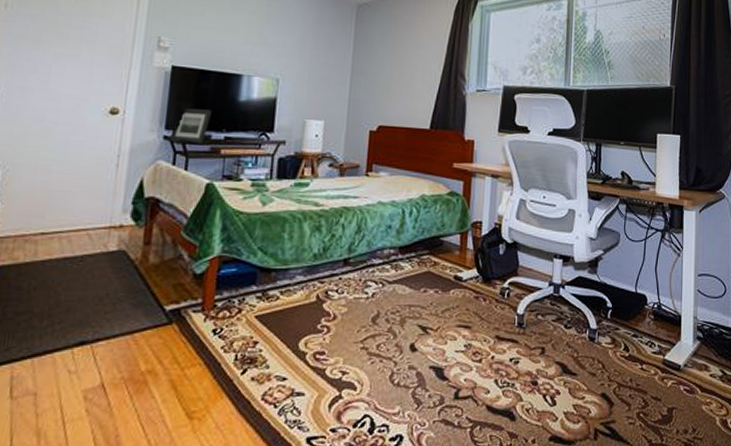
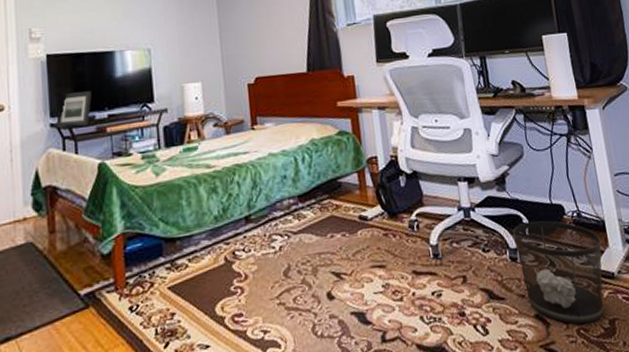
waste bin: none [596,306,674,409] -> present [513,220,604,325]

